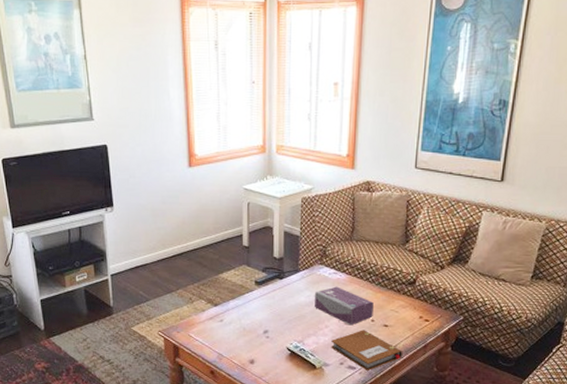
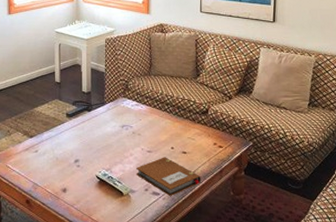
tissue box: present [315,286,374,326] -> none [120,117,173,153]

